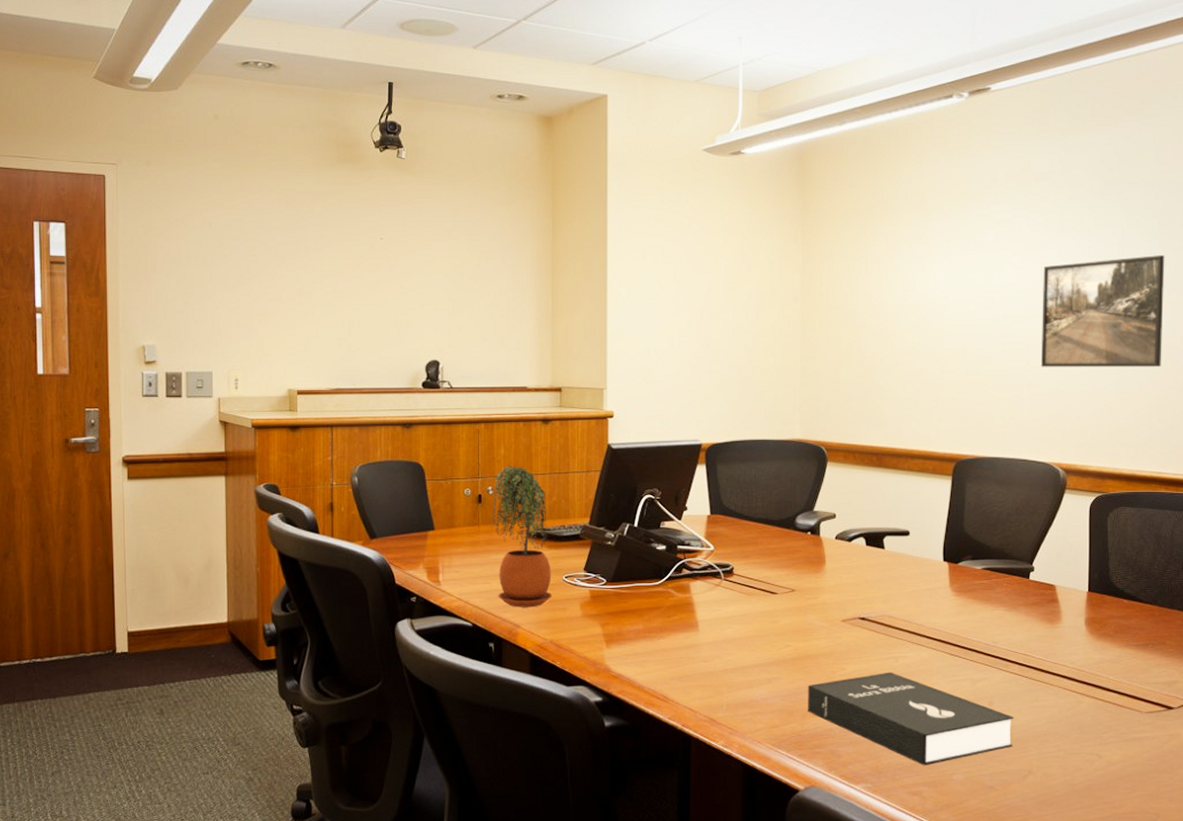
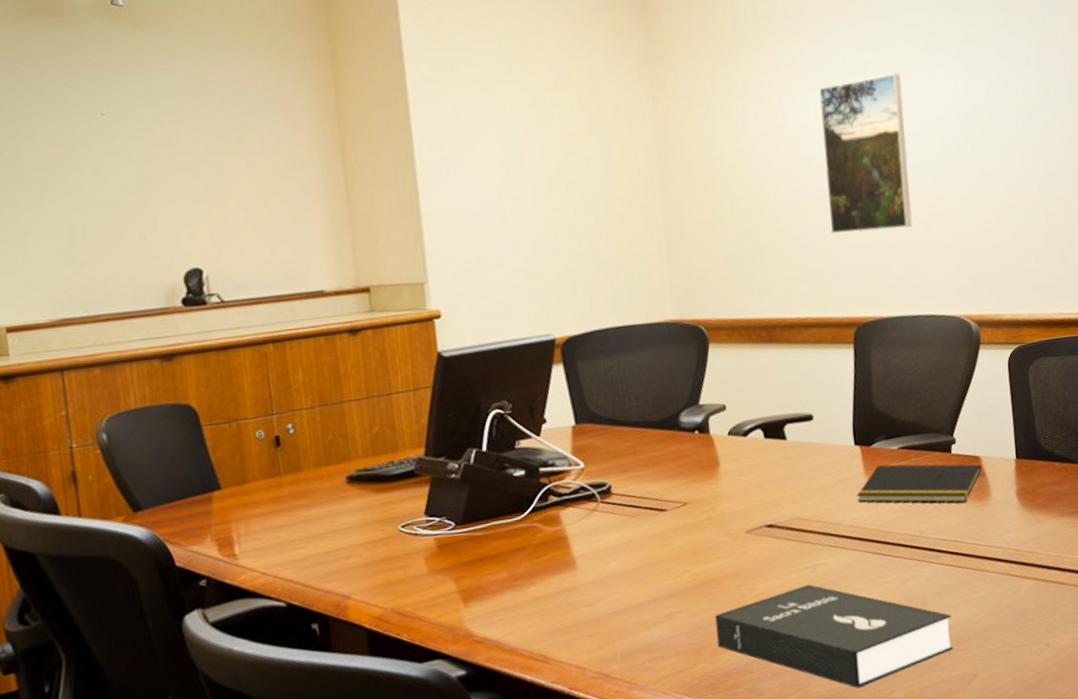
potted plant: present [492,466,552,608] -> none [295,393,387,574]
notepad: none [940,580,1055,622] -> present [856,464,982,503]
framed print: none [942,252,1018,384] -> present [819,73,912,234]
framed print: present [1040,255,1165,368] -> none [929,65,1067,206]

